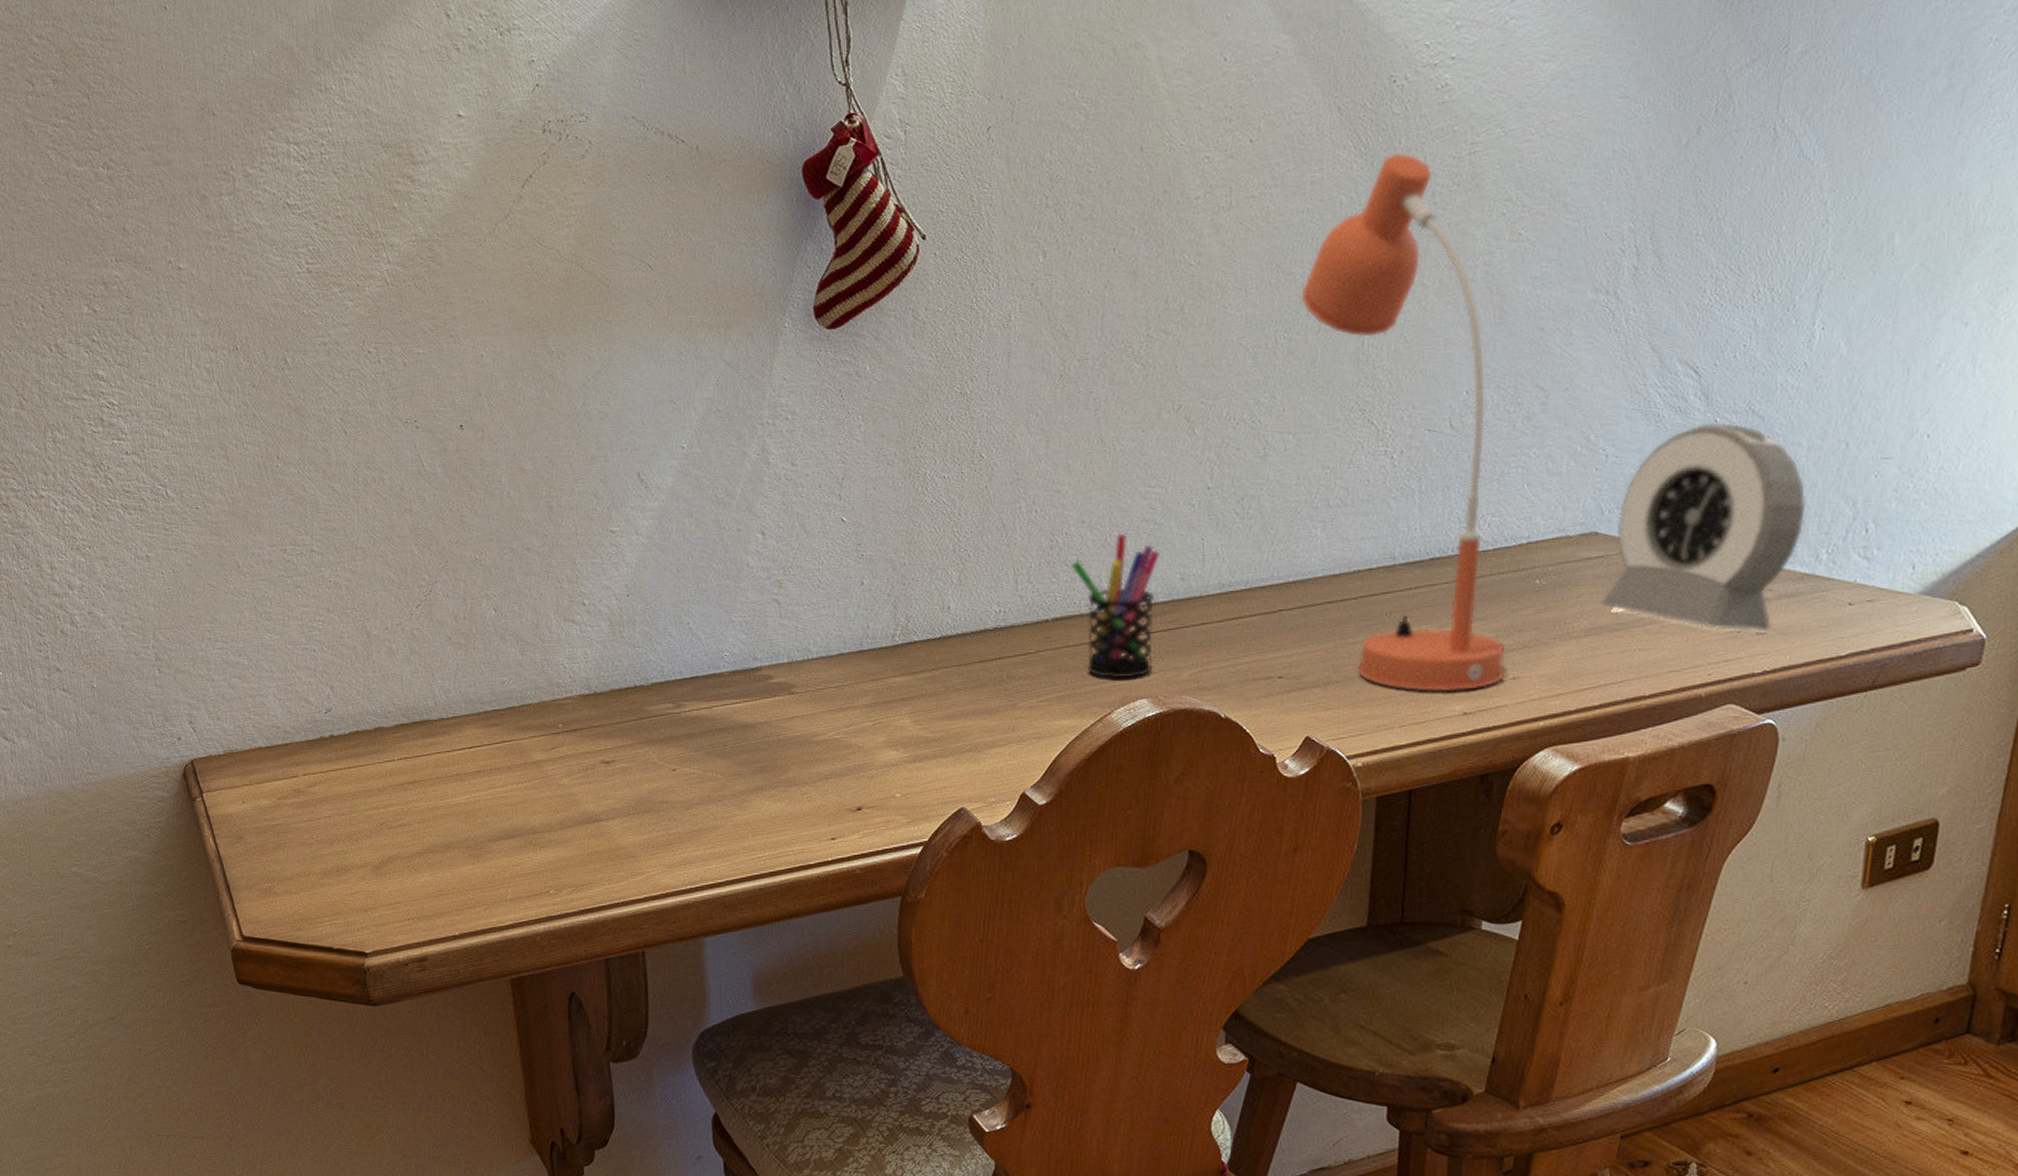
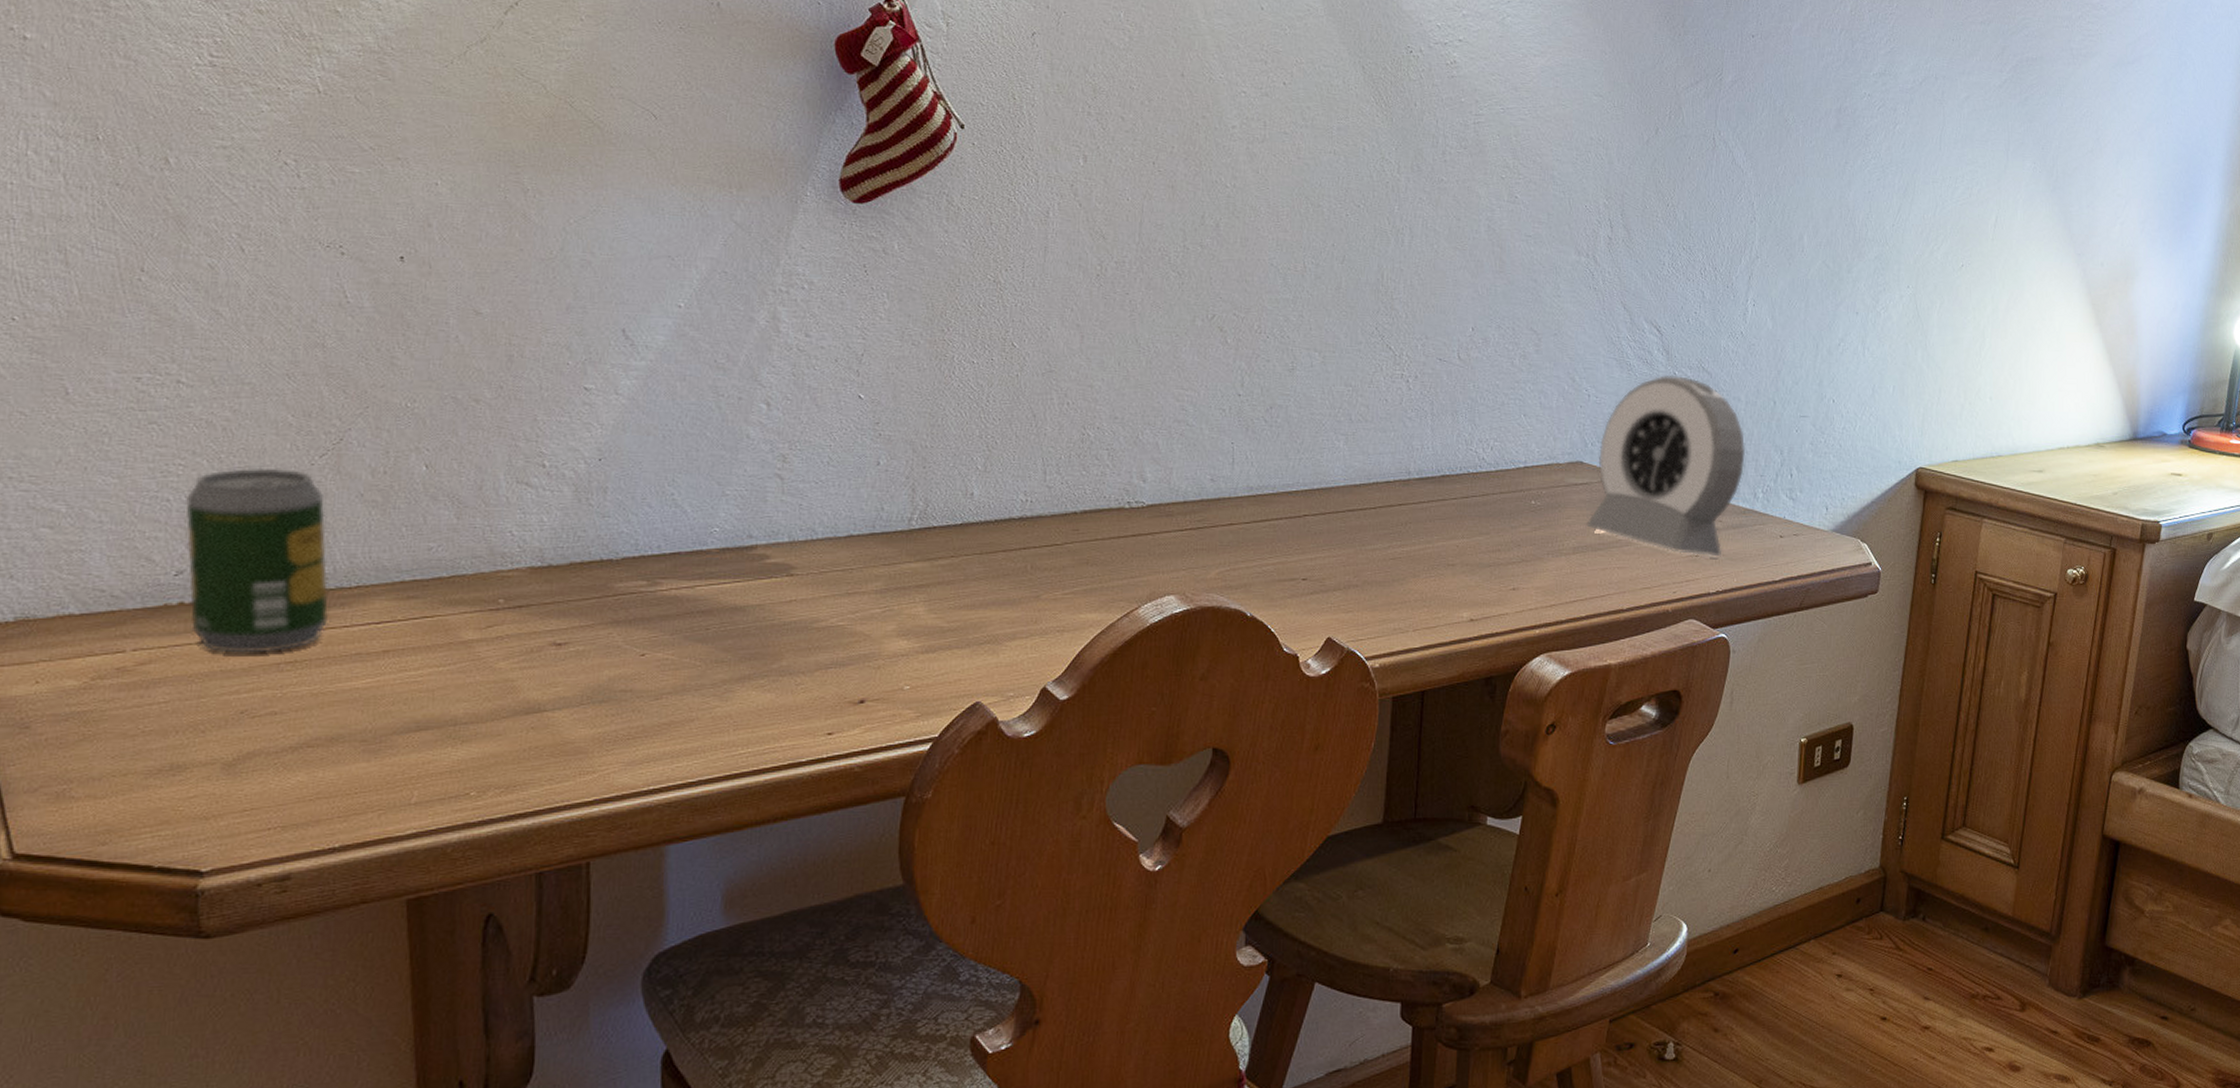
soda can: none [325,619,435,776] -> present [184,467,329,653]
pen holder: present [1072,533,1161,679] -> none [1103,432,1192,574]
desk lamp: present [1301,152,1505,693] -> none [1328,112,1506,600]

